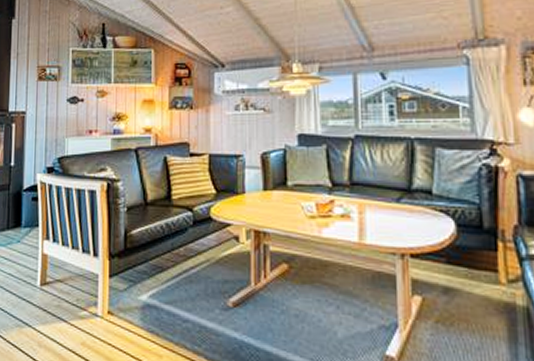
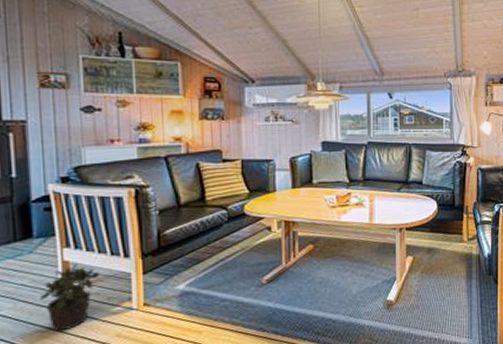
potted plant: none [22,258,72,329] -> present [40,263,100,332]

